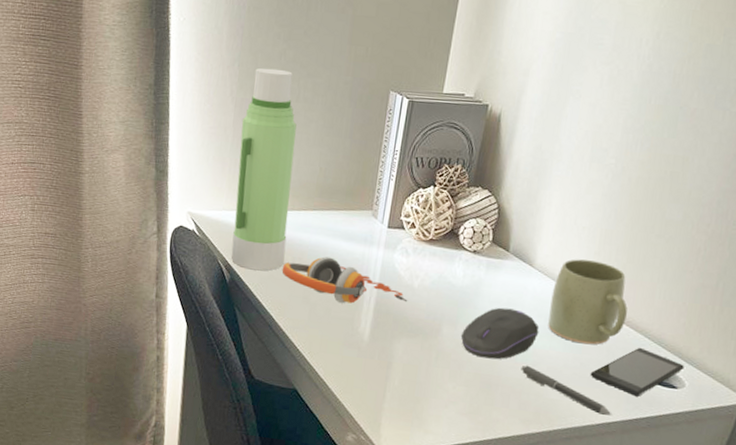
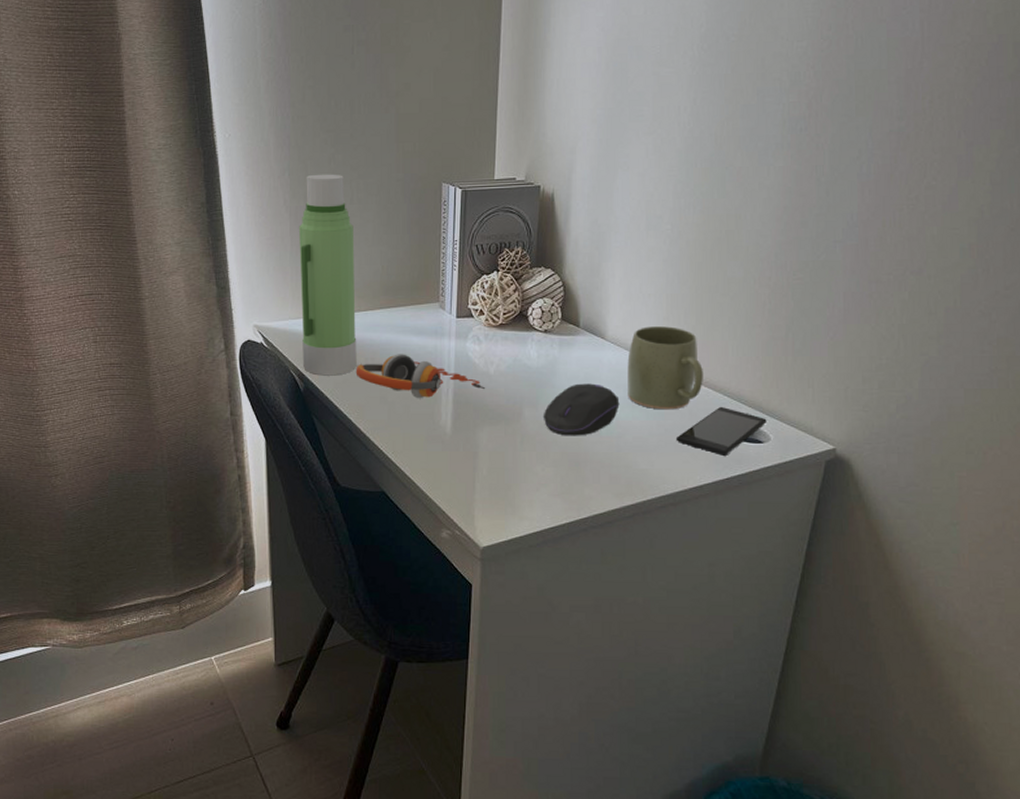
pen: present [520,365,612,416] -> none [607,438,703,478]

